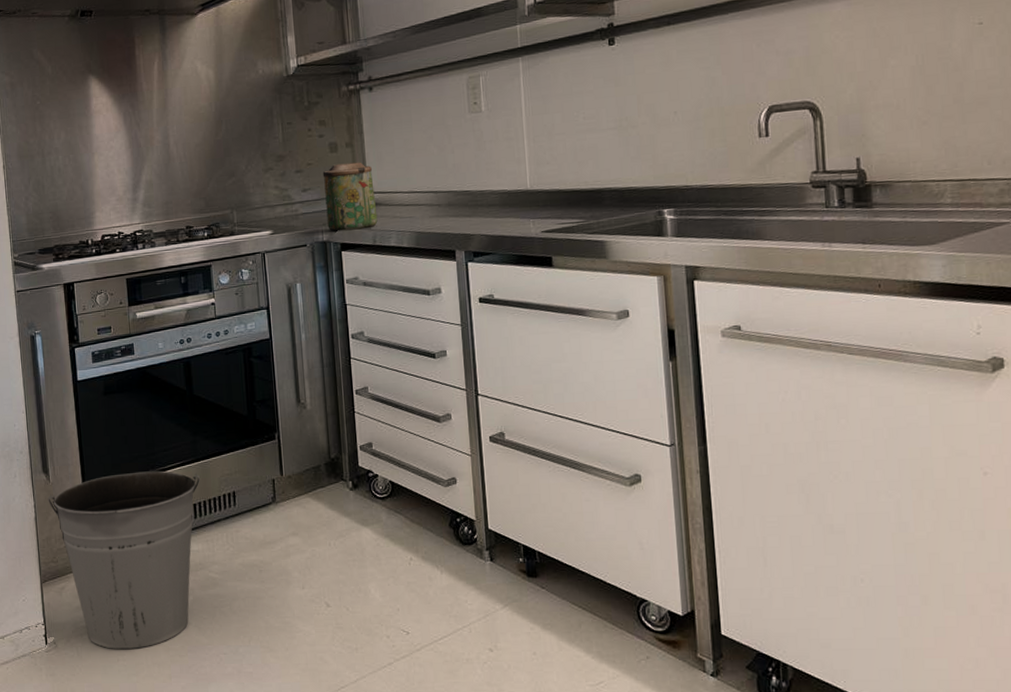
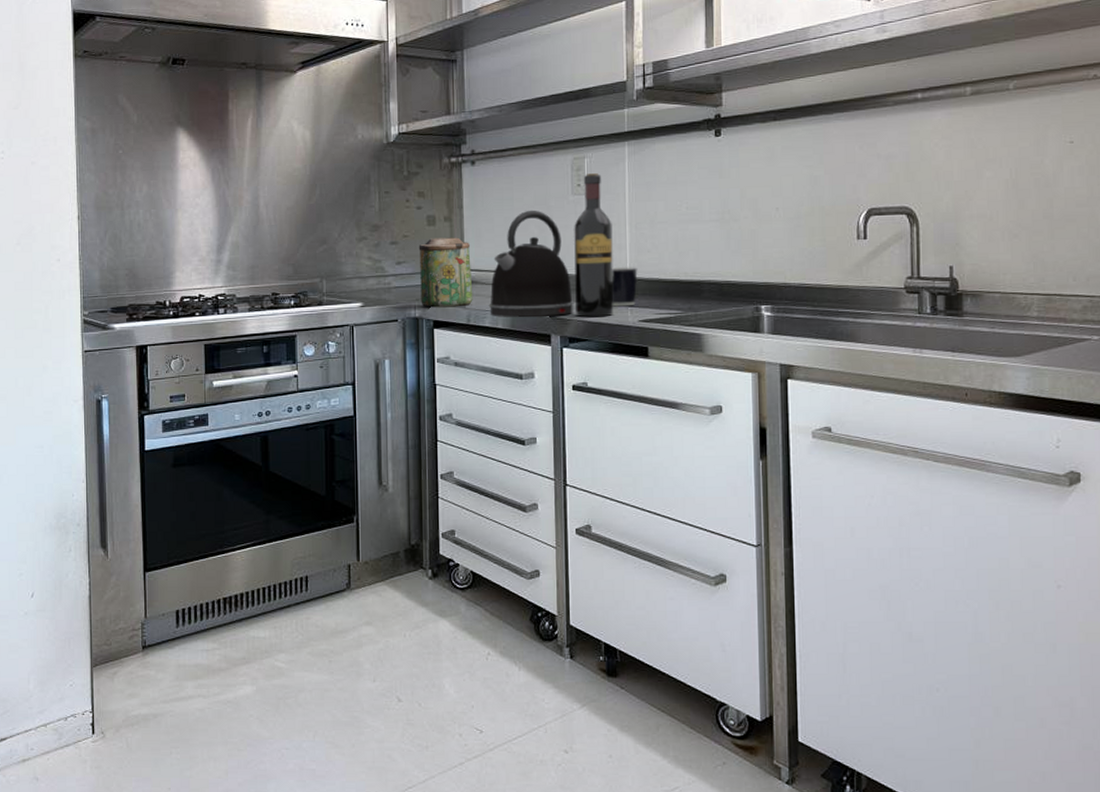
bucket: present [47,471,200,649] -> none [104,551,271,741]
kettle: none [393,130,477,237] -> present [488,210,574,318]
wine bottle: none [472,90,516,231] -> present [574,173,614,317]
mug: none [512,179,539,220] -> present [612,266,638,307]

